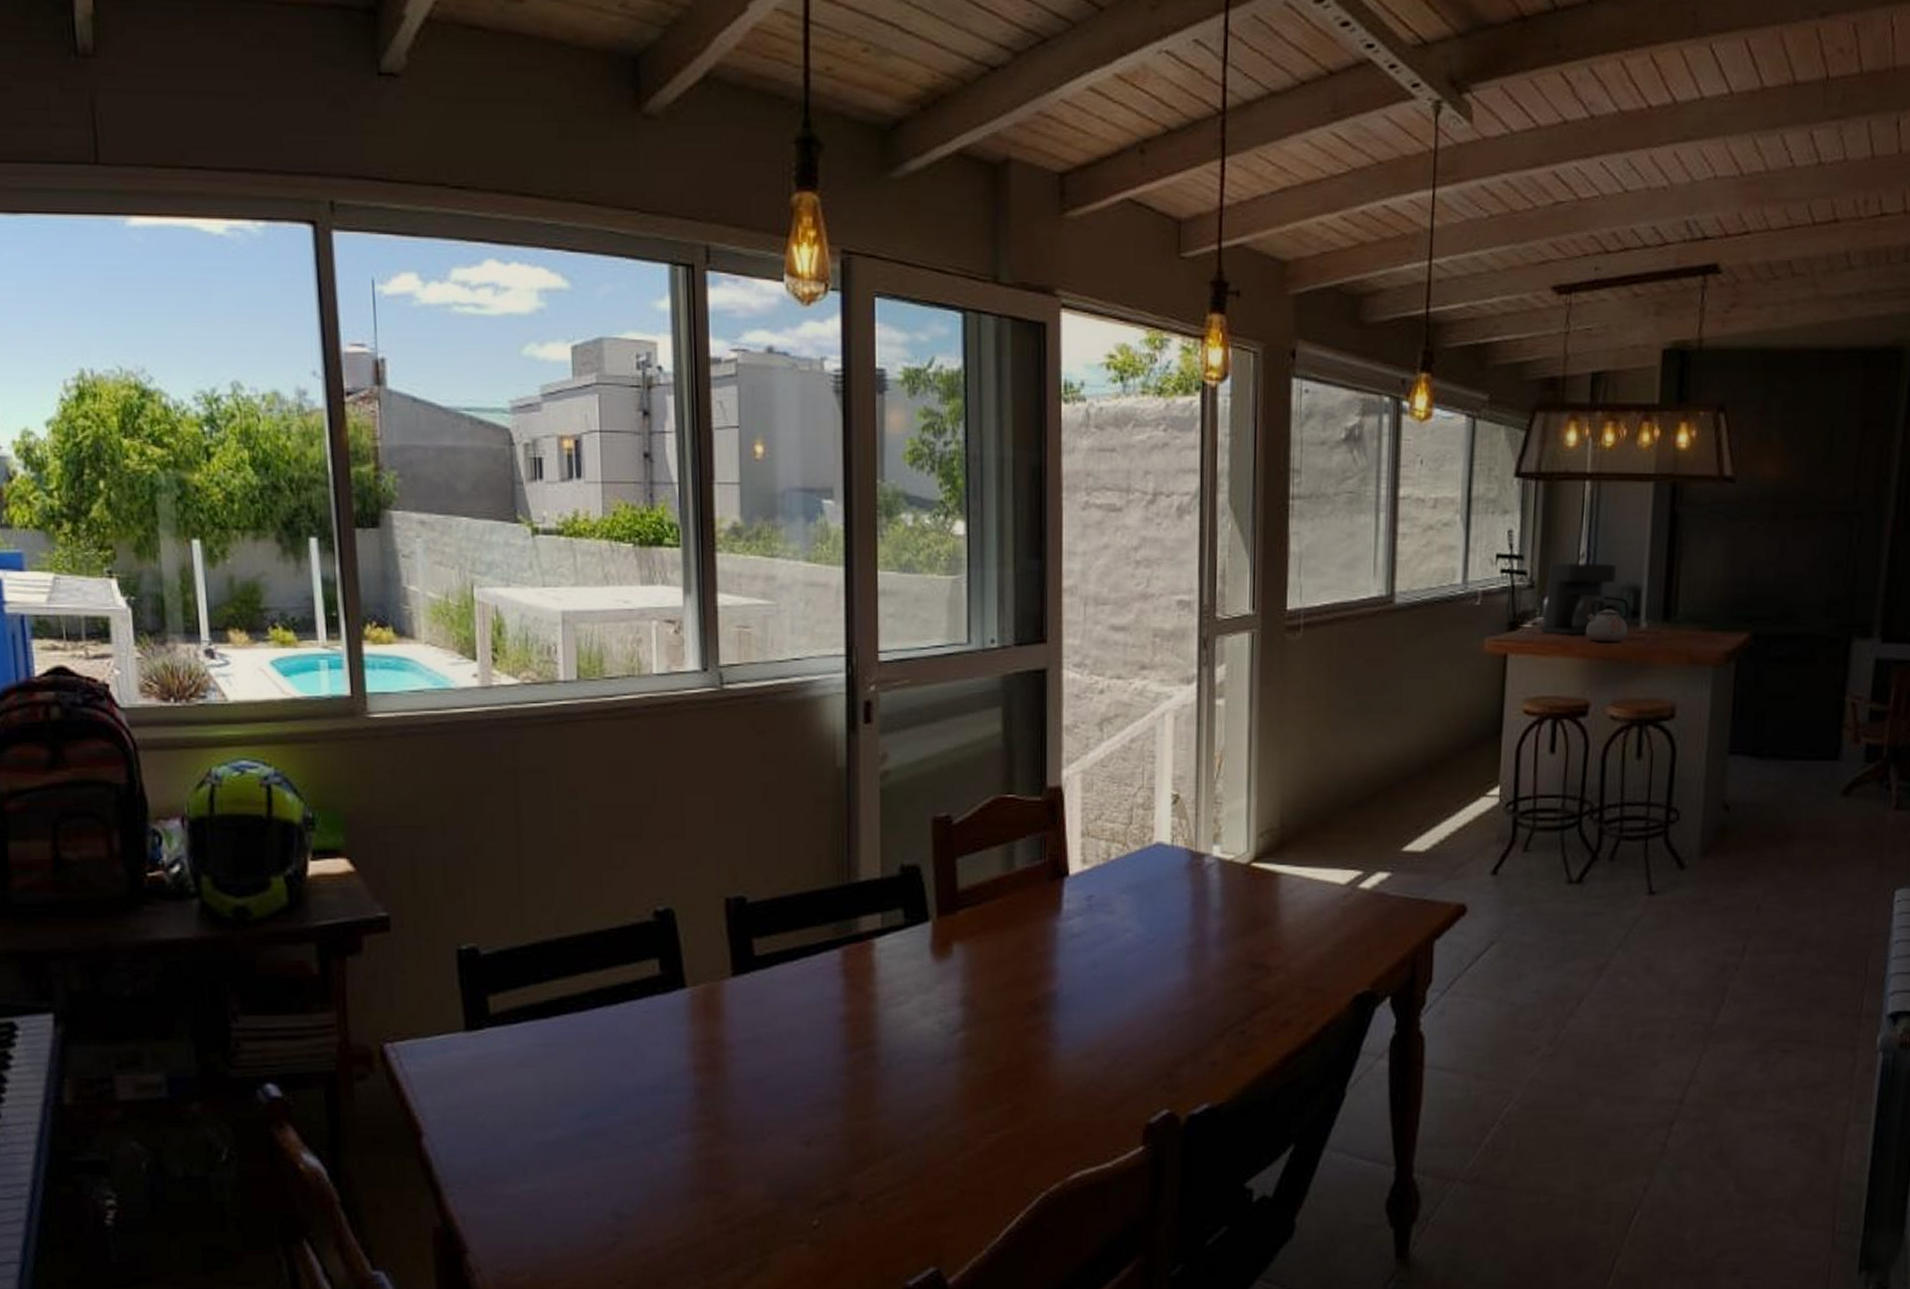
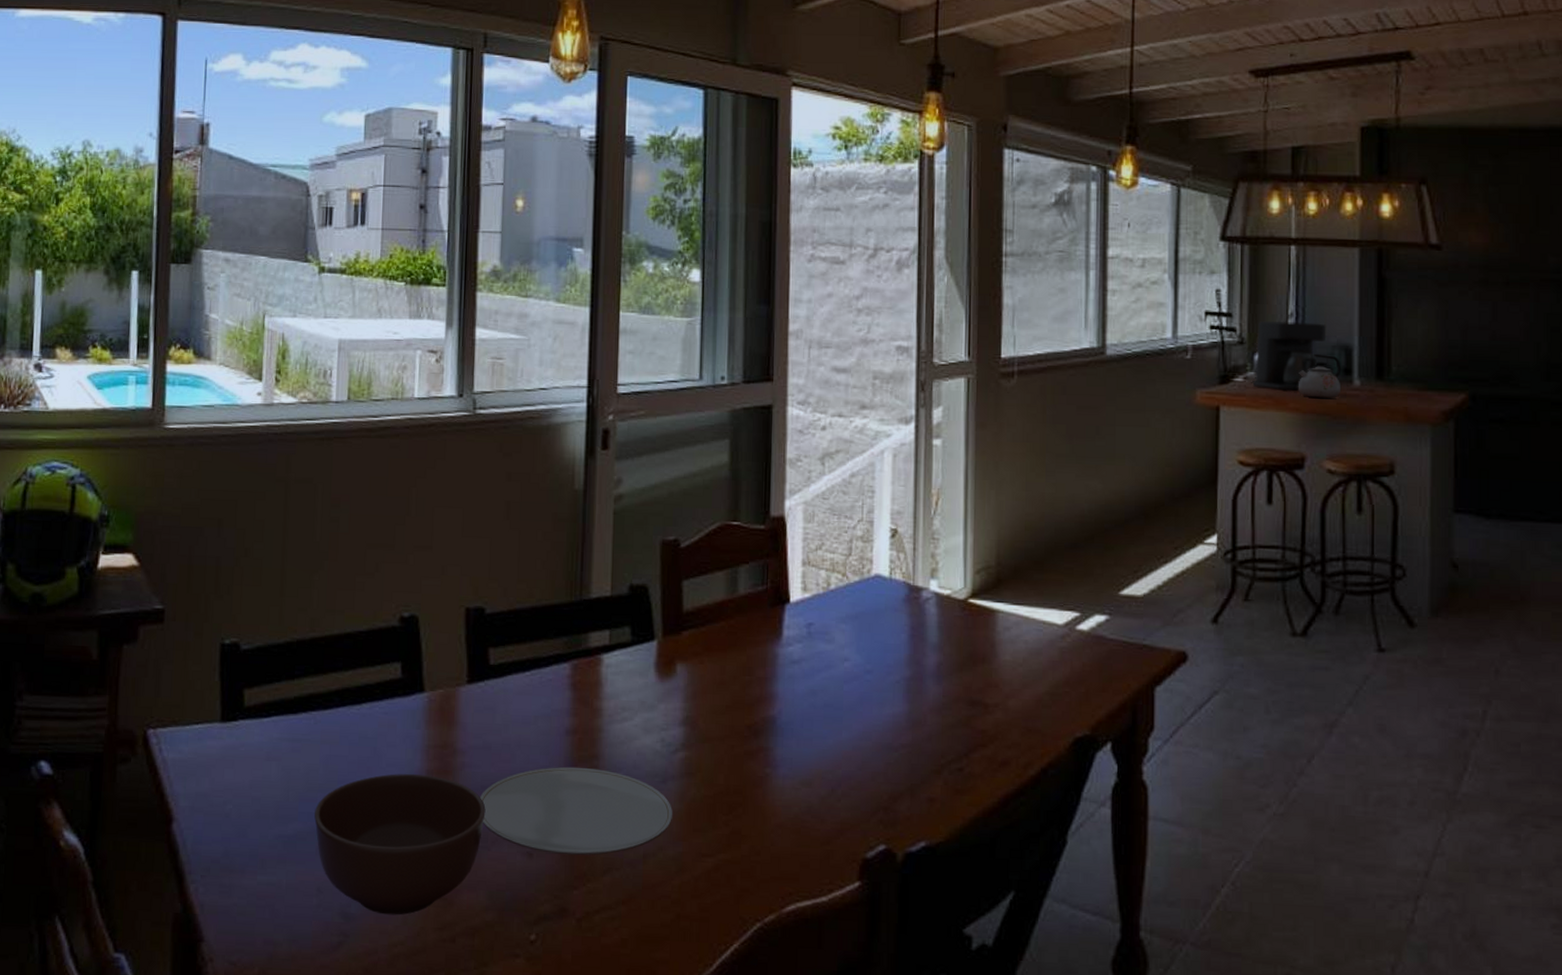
bowl: none [577,1071,759,1212] -> present [314,773,486,916]
plate: none [753,1053,953,1141] -> present [480,766,672,856]

